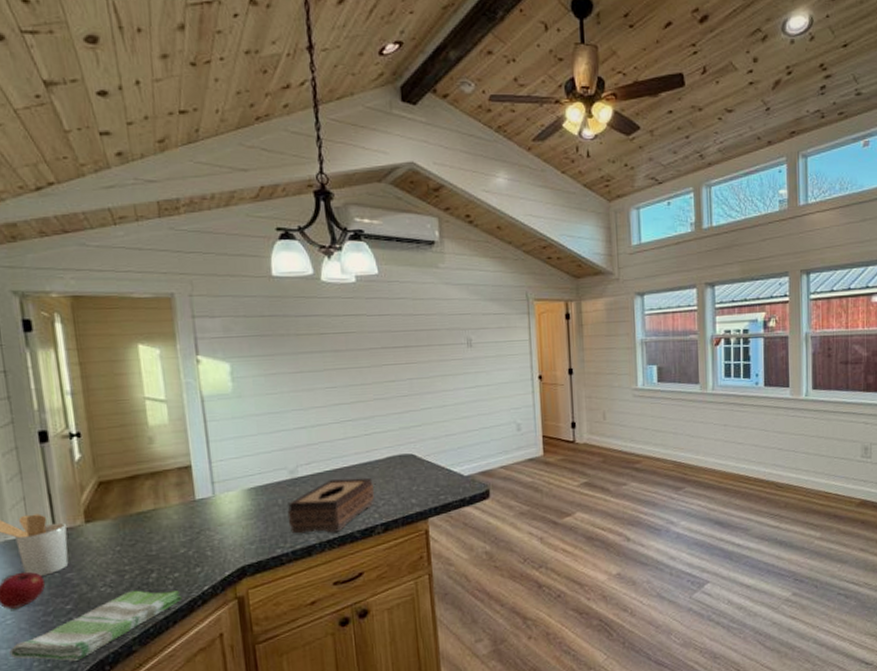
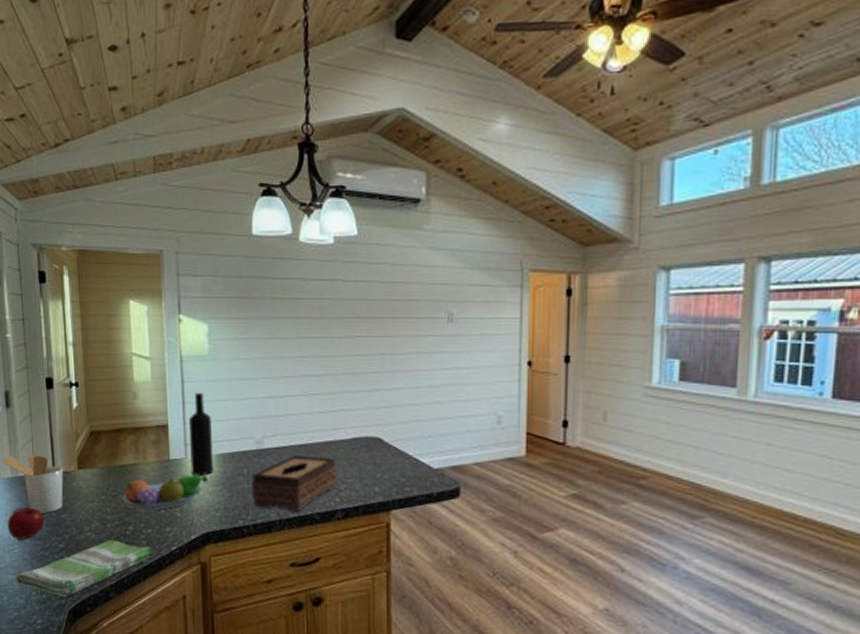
fruit bowl: none [141,510,240,555] -> present [122,474,208,511]
wine bottle: none [214,429,246,512] -> present [188,392,214,476]

